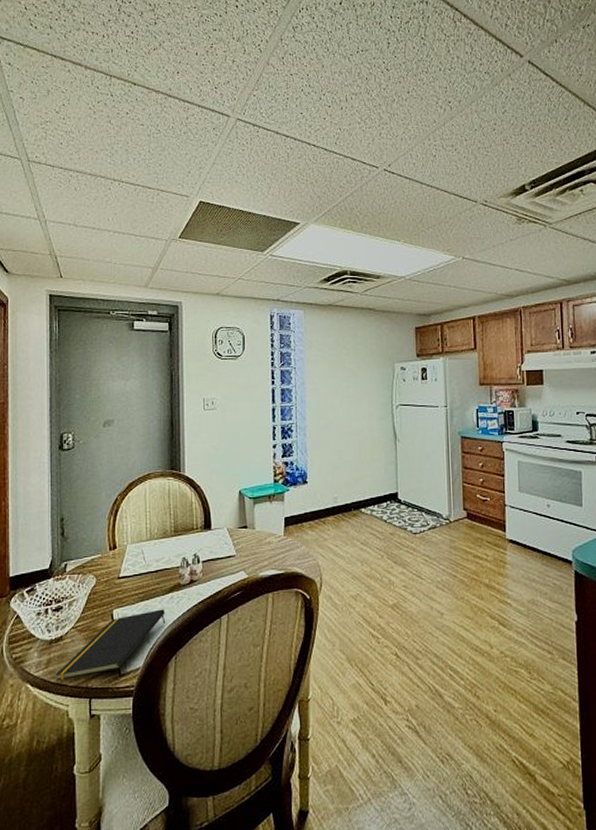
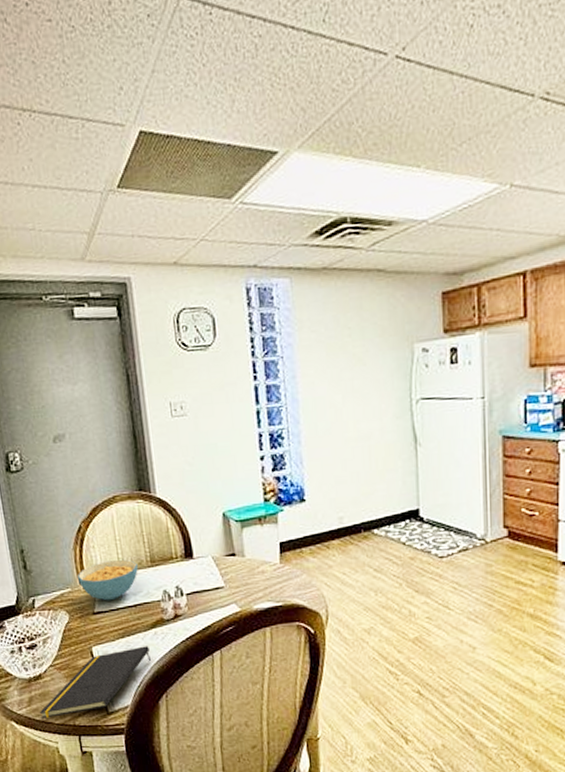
cereal bowl: none [108,528,162,567] -> present [77,559,138,601]

